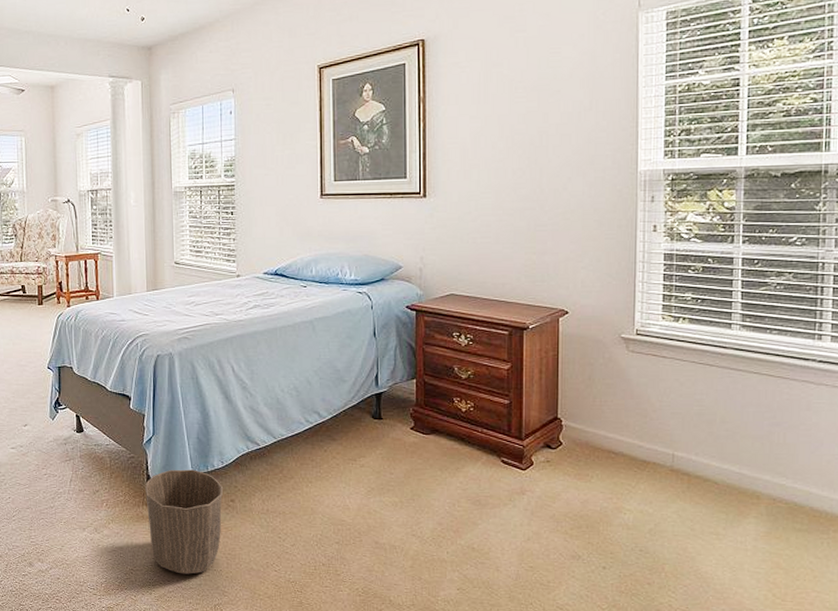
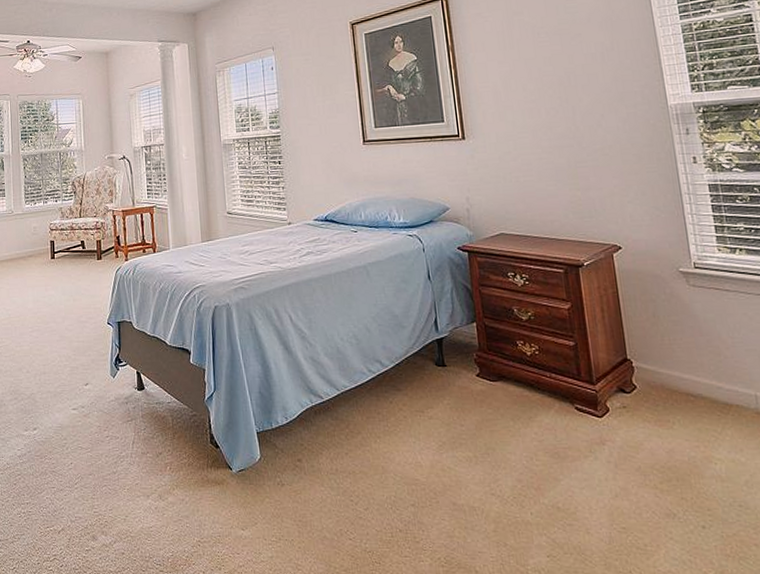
waste basket: present [144,469,223,574] -> none [208,427,290,546]

